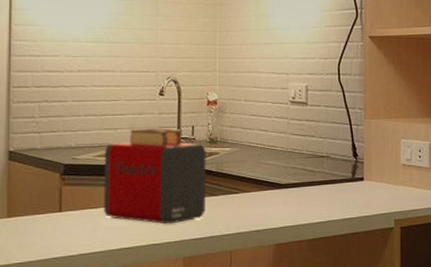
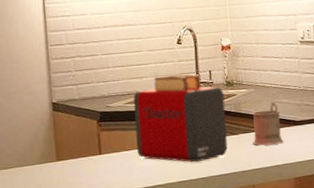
mug: none [232,162,266,209] -> present [252,102,284,146]

